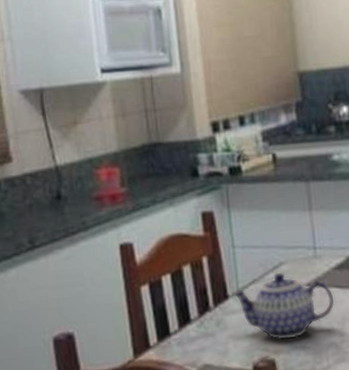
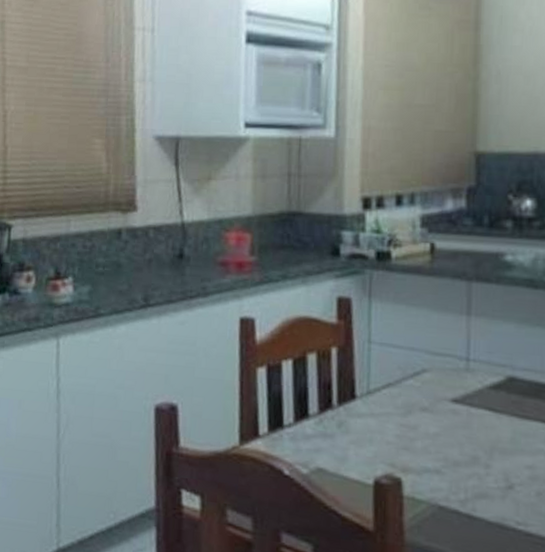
teapot: present [232,272,335,340] -> none [361,380,484,460]

